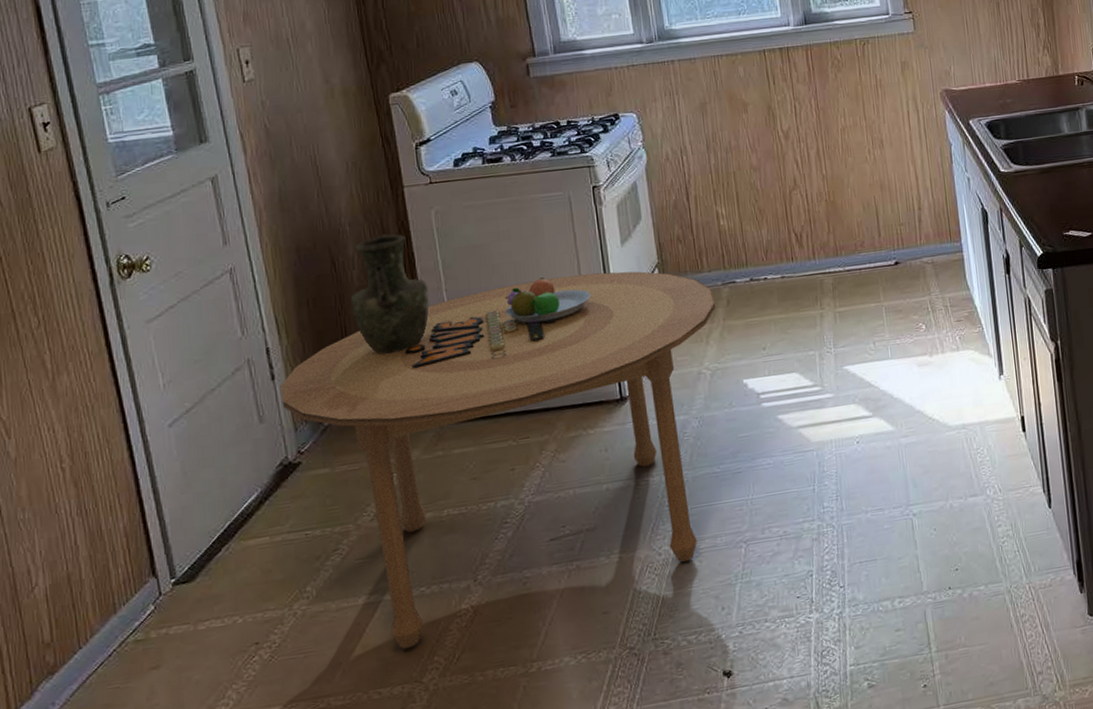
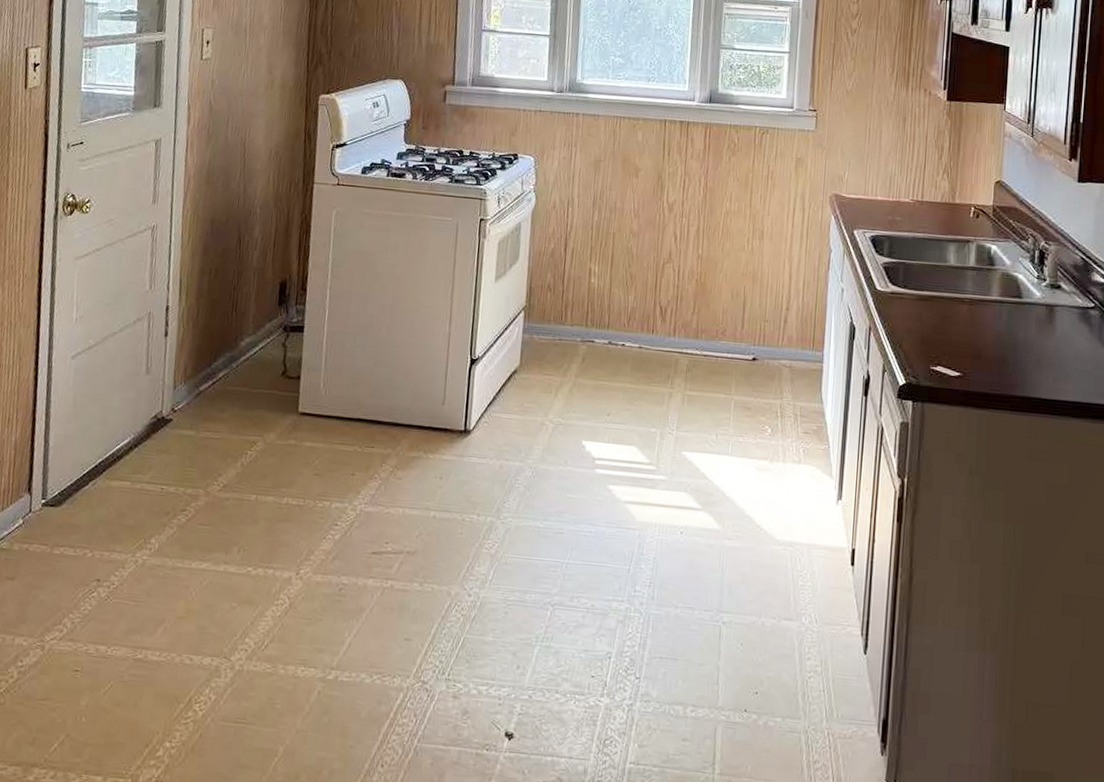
dining table: present [281,271,716,649] -> none [168,296,572,623]
pitcher: present [350,234,430,354] -> none [245,223,315,337]
fruit bowl: present [504,277,592,324] -> none [377,296,458,339]

